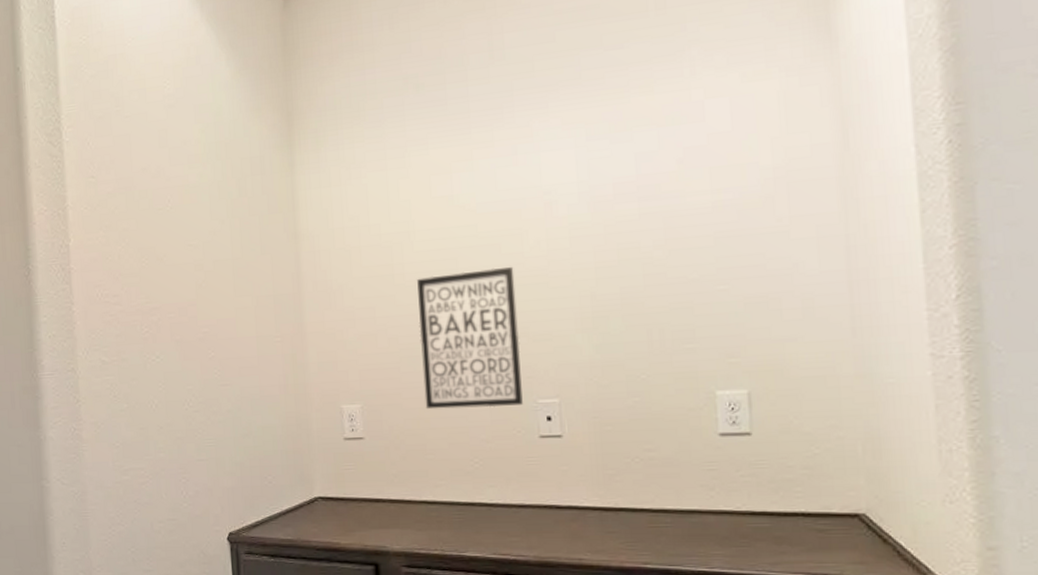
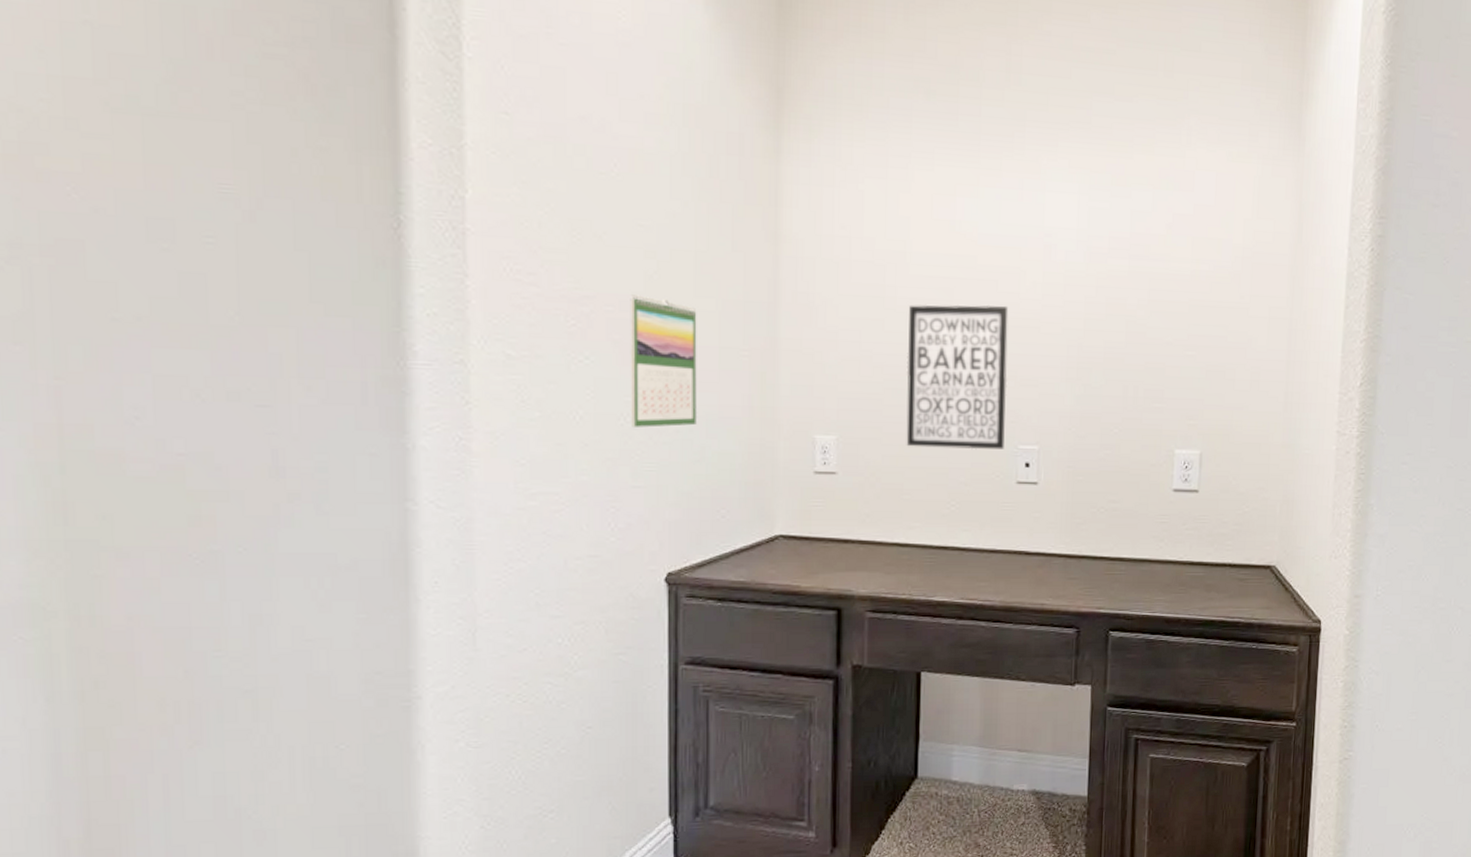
calendar: none [186,301,243,410] -> present [630,294,697,428]

